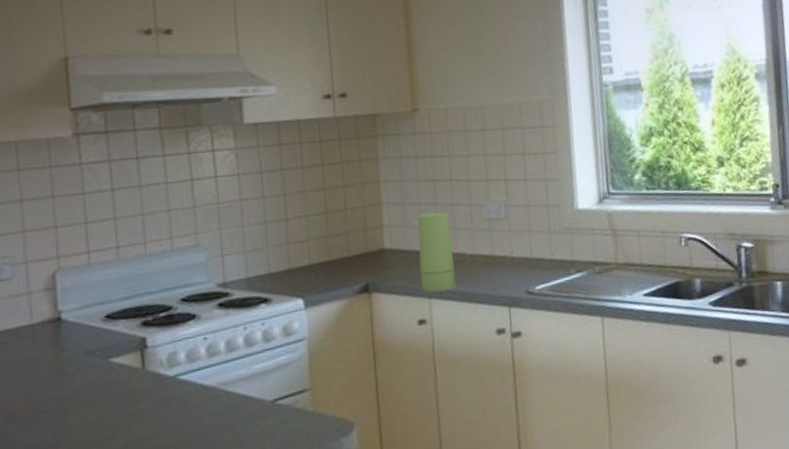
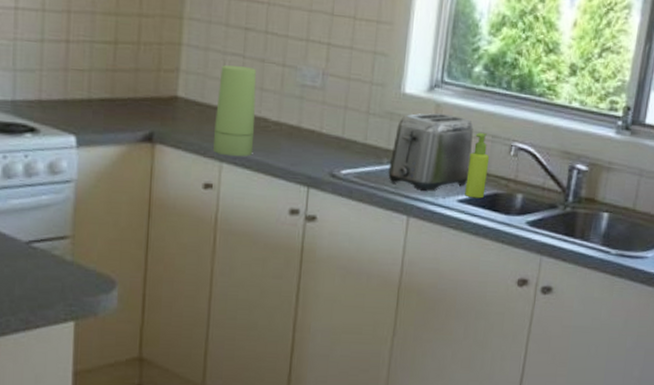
toaster: none [576,220,649,292] -> present [388,112,474,191]
soap dispenser: none [646,230,667,290] -> present [465,132,490,199]

